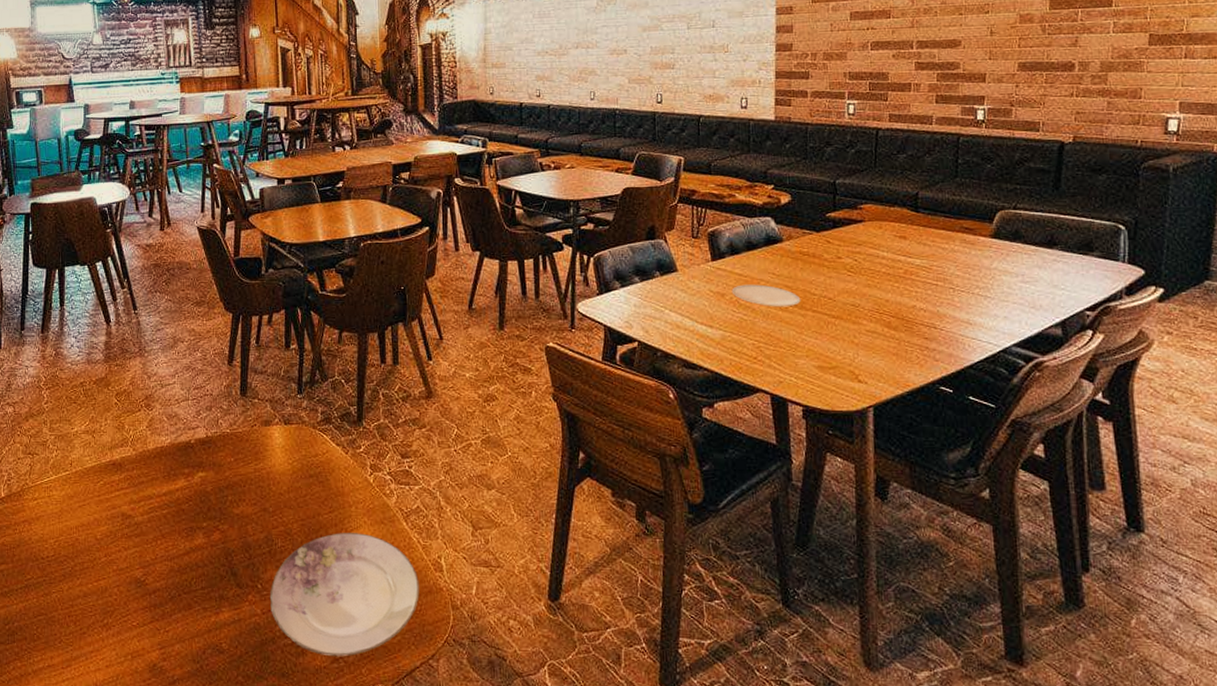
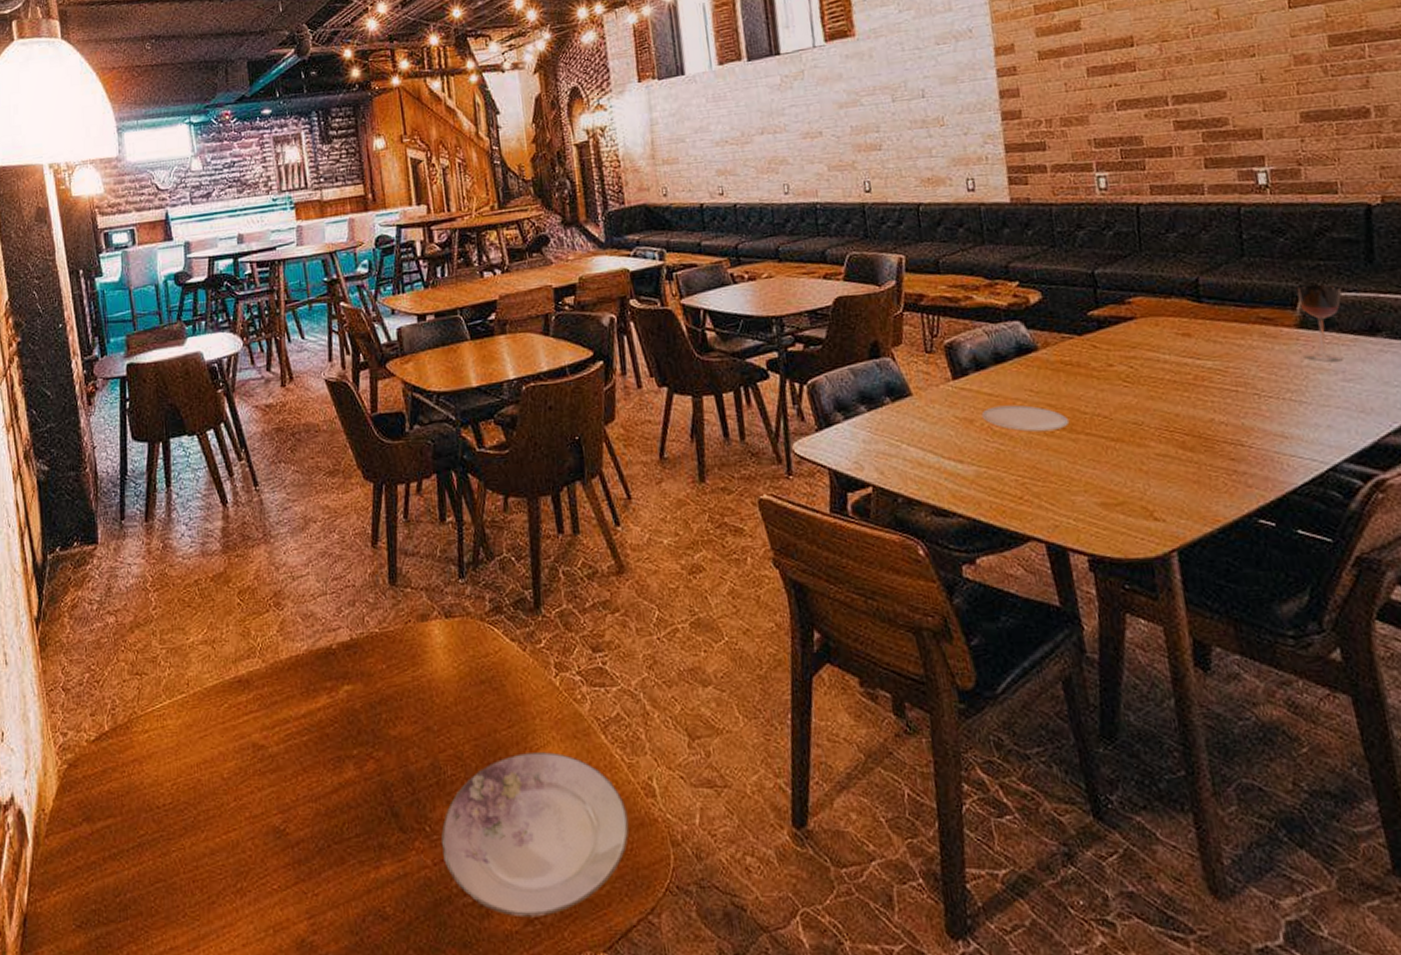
wineglass: none [993,202,1031,268] -> present [1296,283,1343,363]

